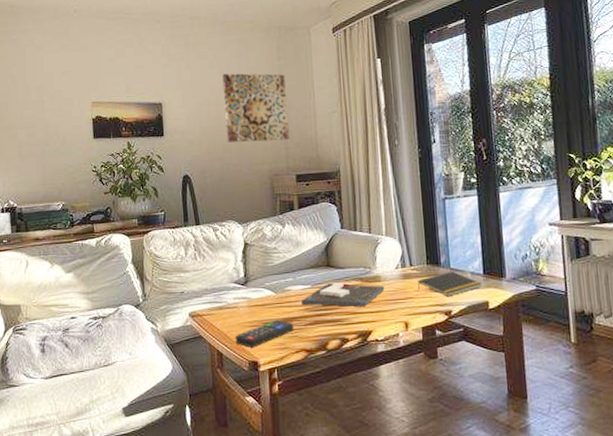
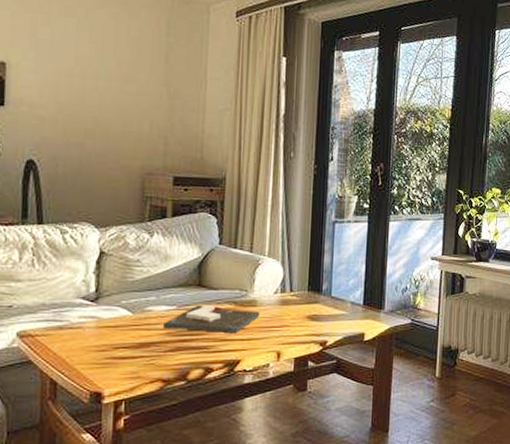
wall art: present [222,73,290,143] -> none [90,40,173,134]
remote control: present [235,319,294,348] -> none [75,344,152,376]
notepad: present [417,271,482,297] -> none [294,299,361,327]

